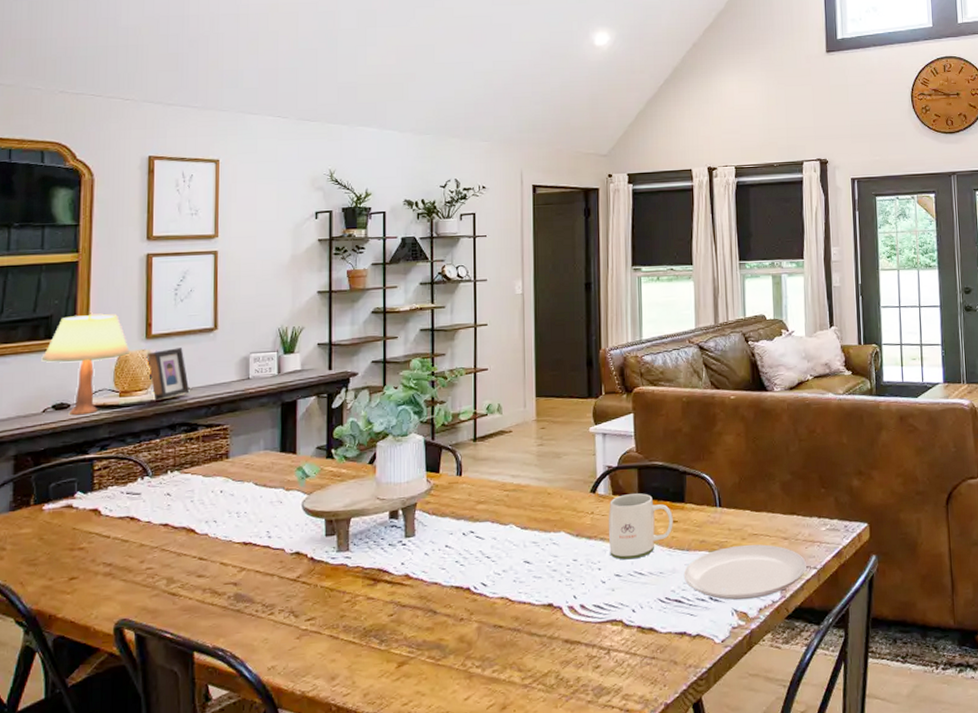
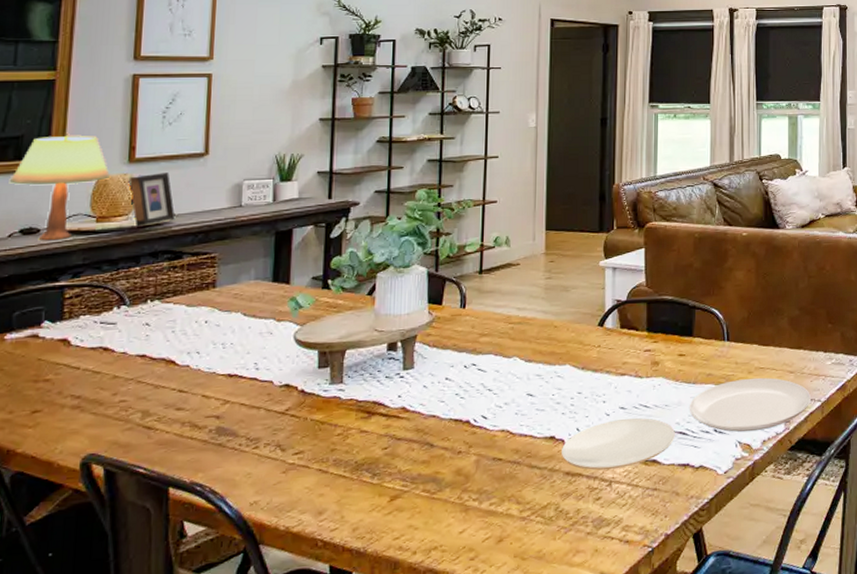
plate: none [560,585,671,638] -> present [562,417,675,470]
mug: present [608,493,673,560] -> none [614,327,680,393]

